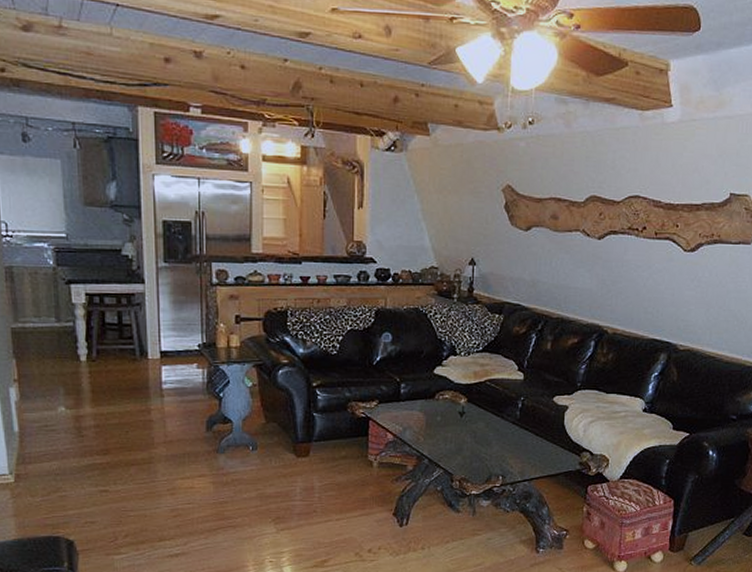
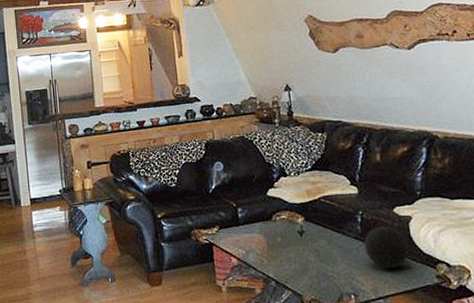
decorative orb: none [520,413,561,453] -> present [364,225,410,269]

